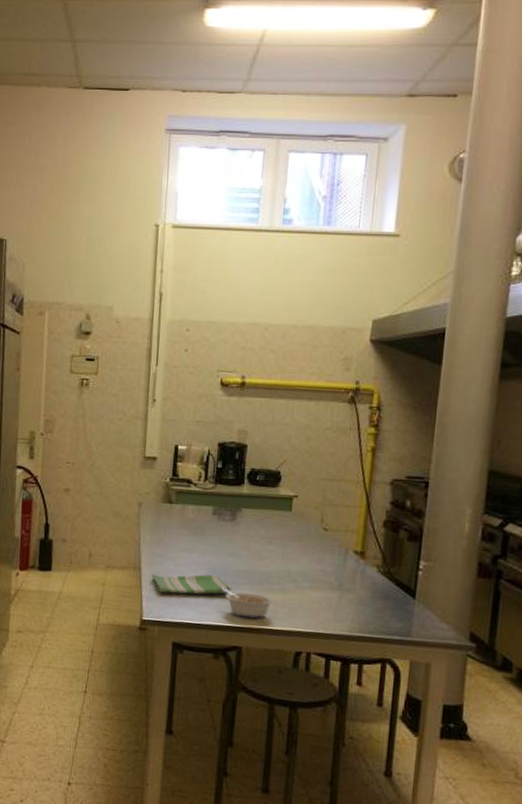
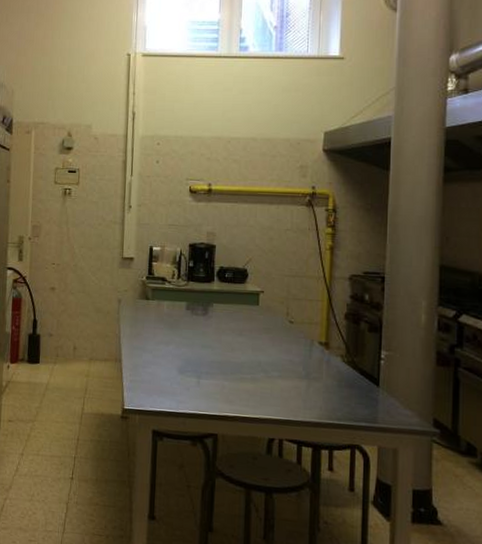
dish towel: present [151,573,232,595] -> none [131,365,206,384]
legume: present [222,587,274,619] -> none [198,377,246,407]

